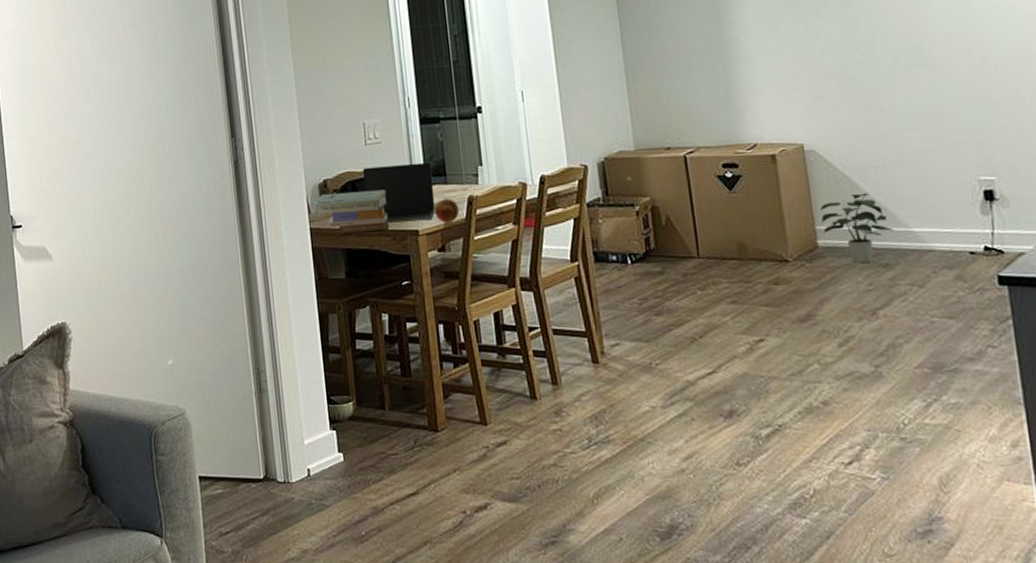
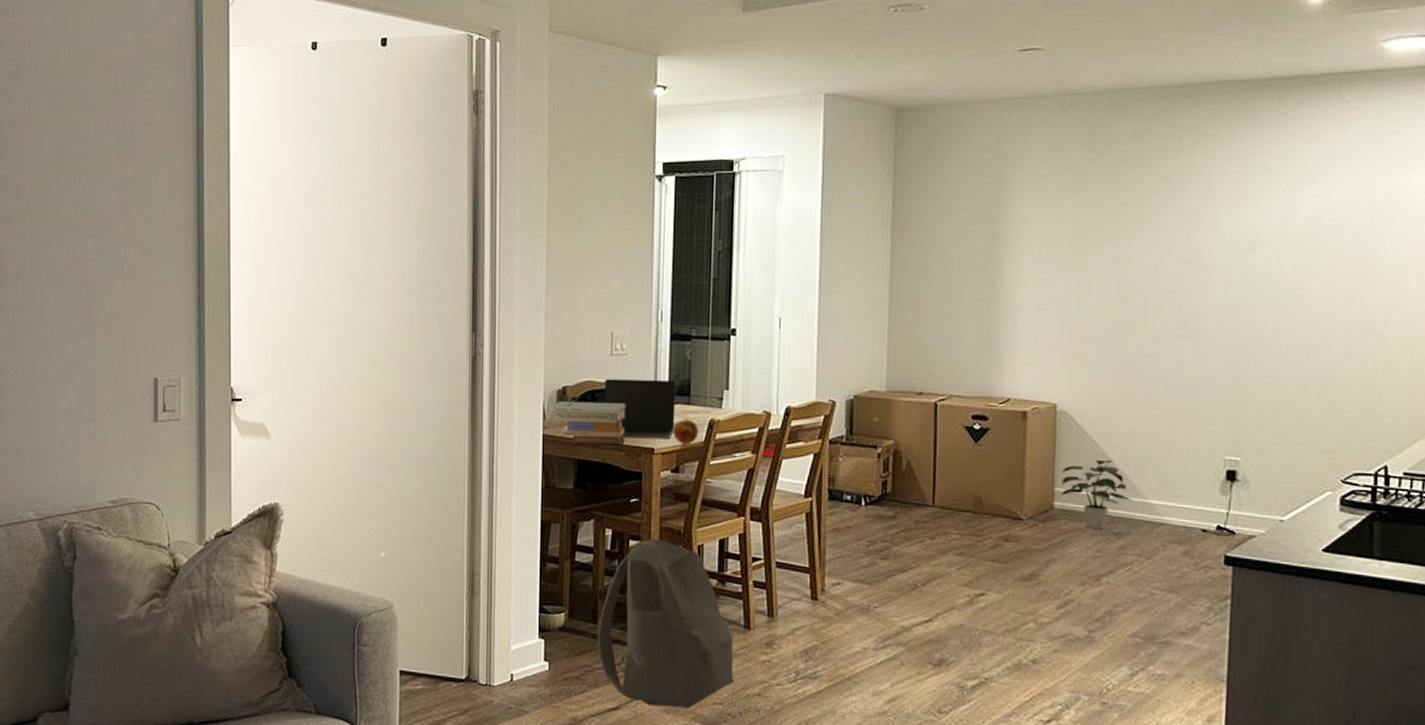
backpack: none [386,319,528,486] -> present [597,538,734,708]

